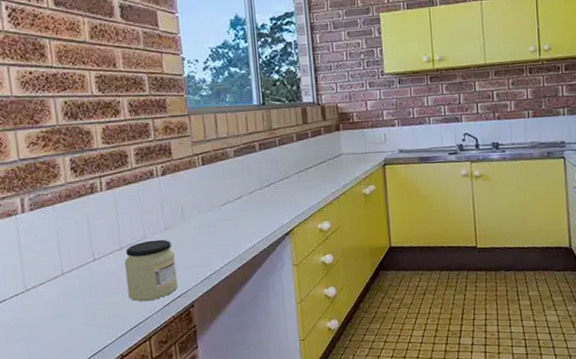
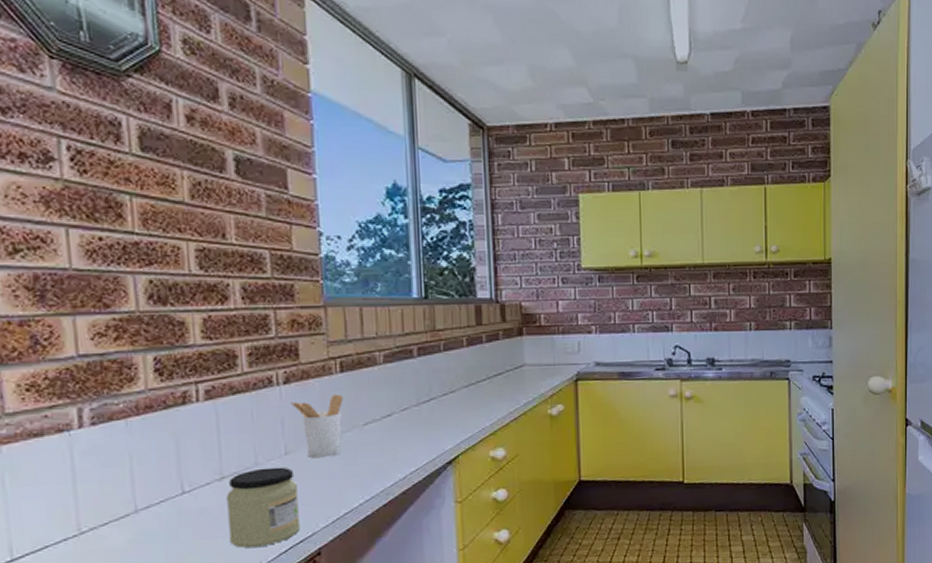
utensil holder: none [167,182,206,233] -> present [290,394,344,459]

